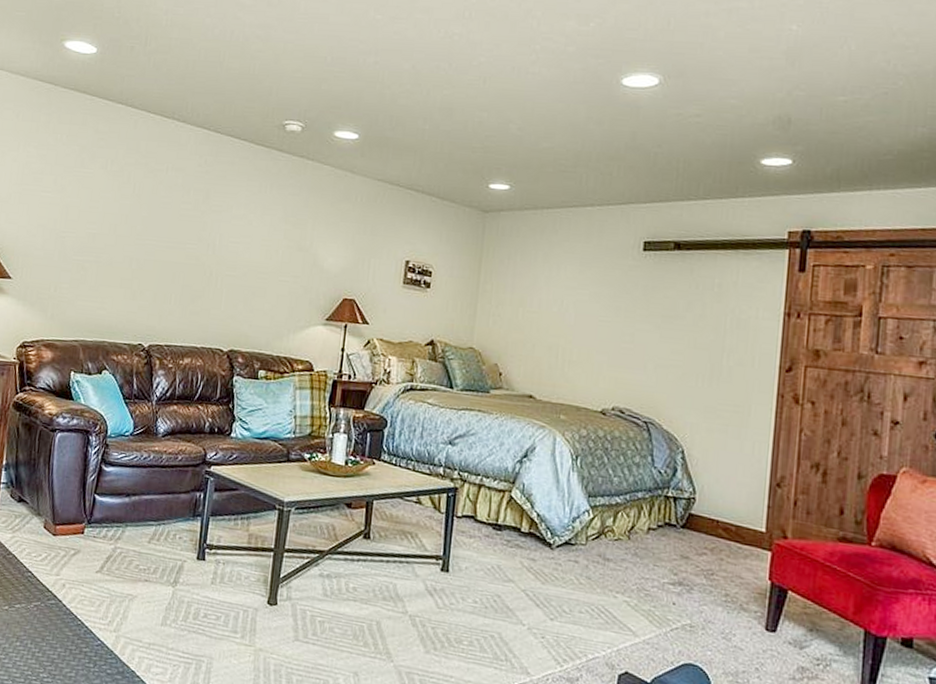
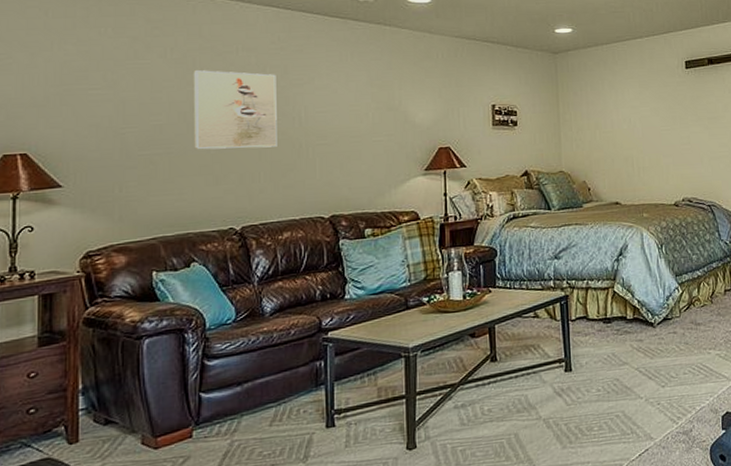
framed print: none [119,185,199,271] -> present [194,70,277,150]

